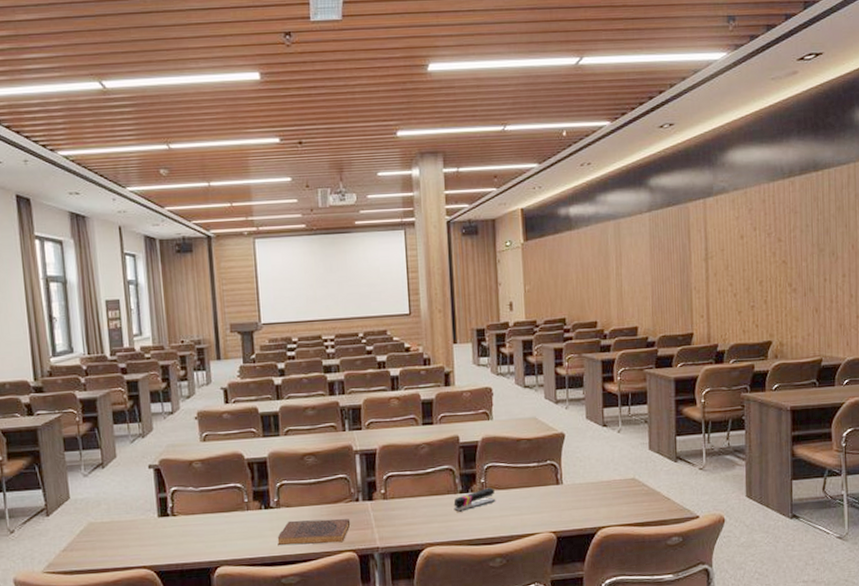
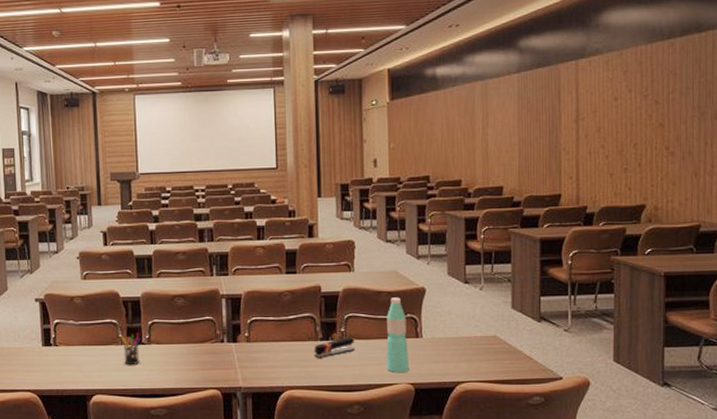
pen holder: none [246,496,269,532] -> present [121,333,141,365]
book: present [277,518,351,546] -> none [147,357,216,381]
water bottle: none [527,444,550,522] -> present [386,297,409,373]

